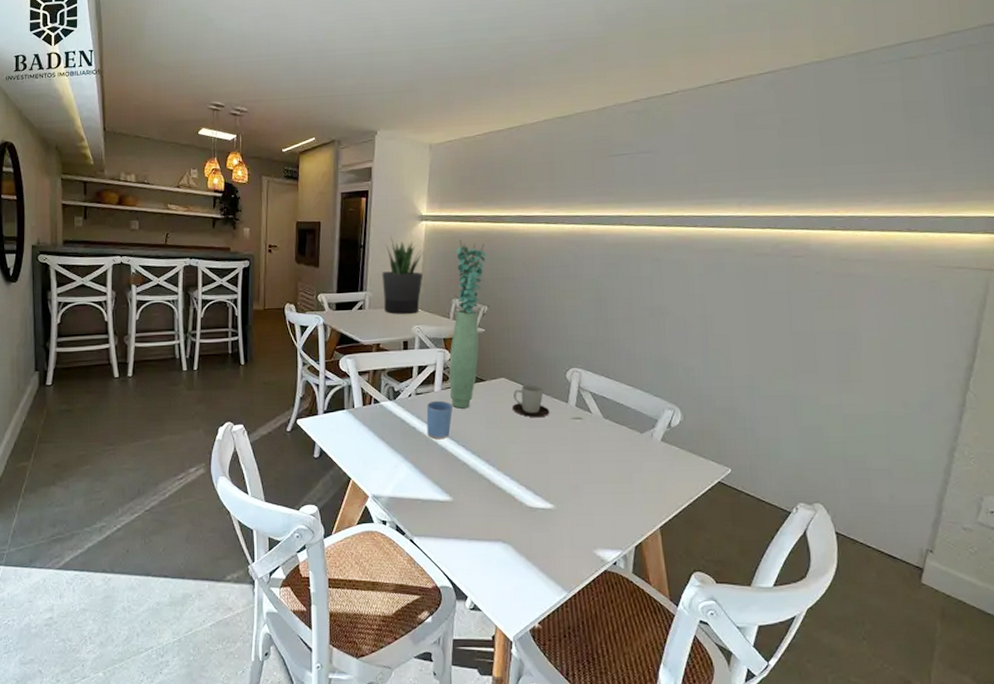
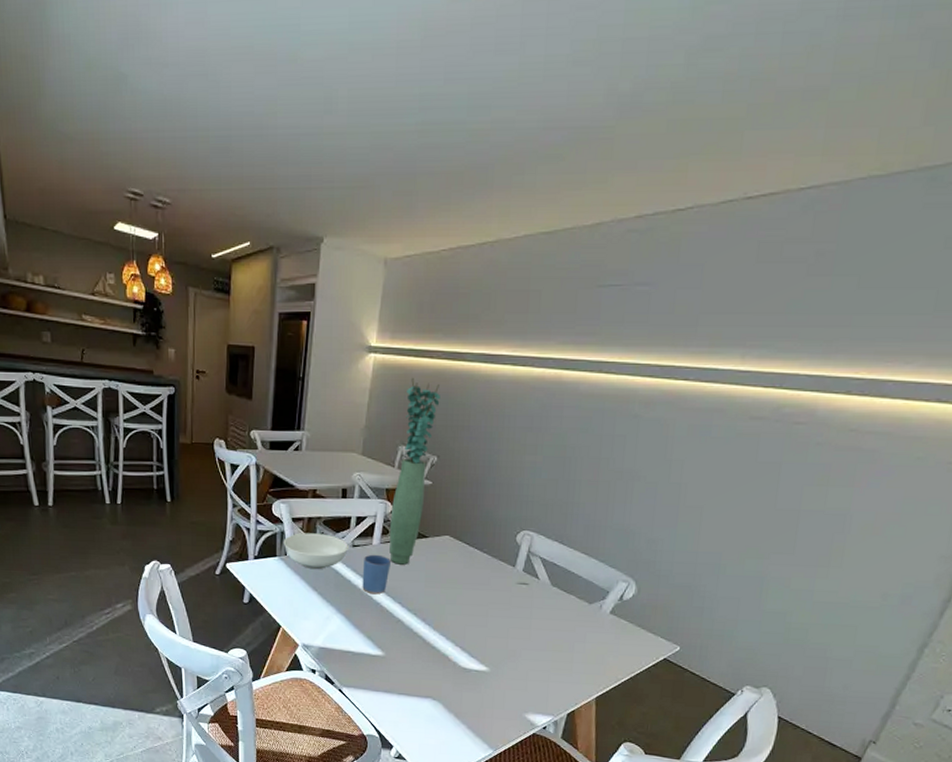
bowl: none [350,384,412,420] -> present [283,533,348,570]
planter: present [382,236,424,315] -> none [322,368,369,460]
cup: present [513,385,550,418] -> none [455,545,495,580]

